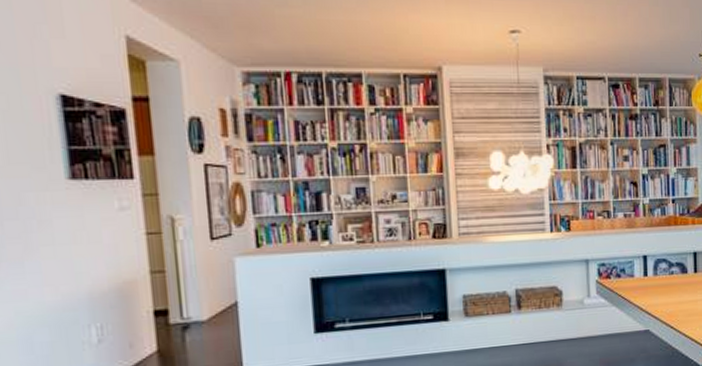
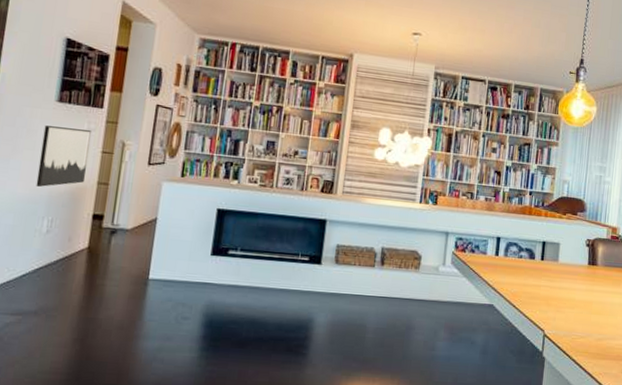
wall art: none [60,209,133,289] -> present [36,125,91,187]

